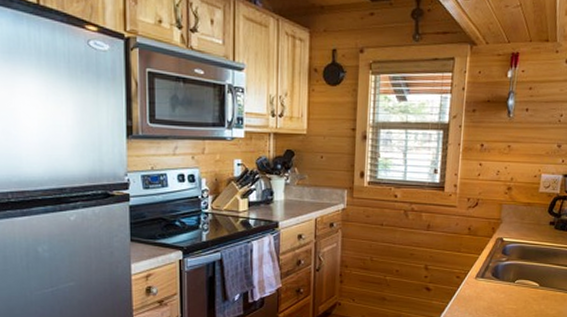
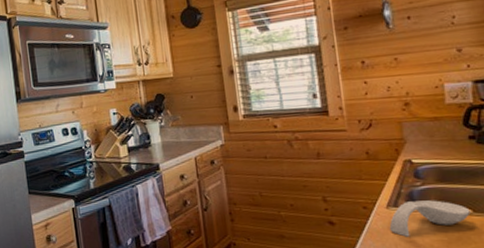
spoon rest: none [474,274,538,304] -> present [389,200,471,237]

